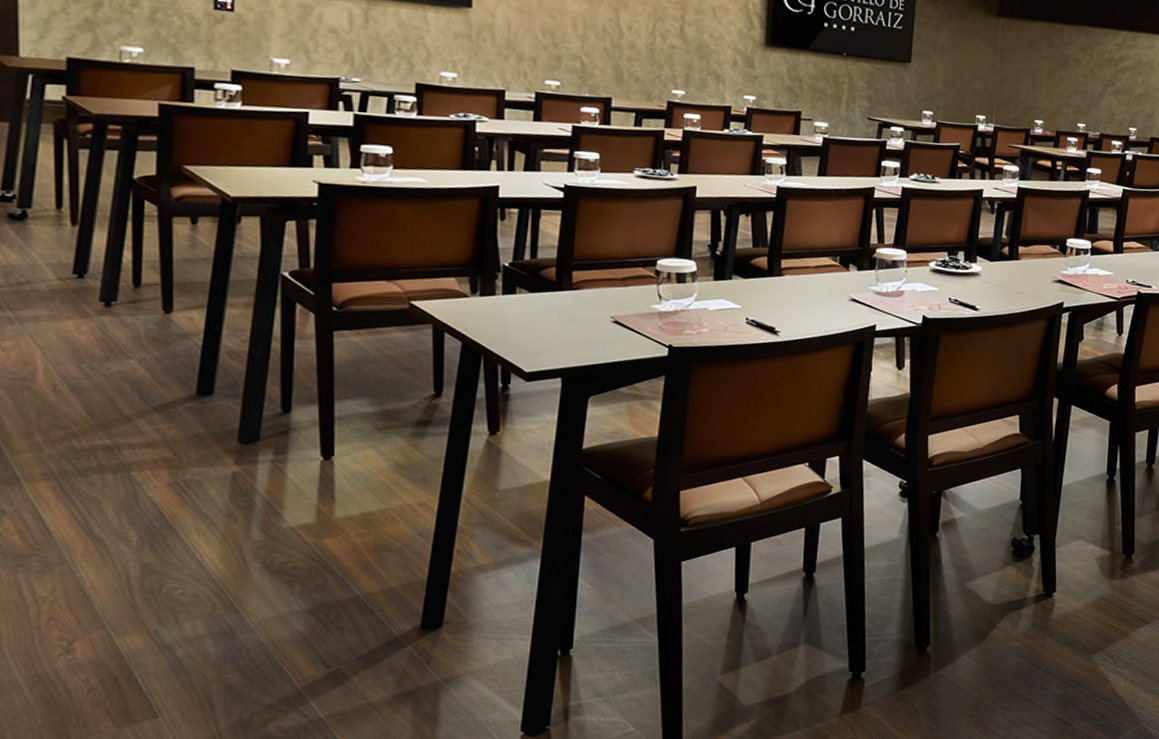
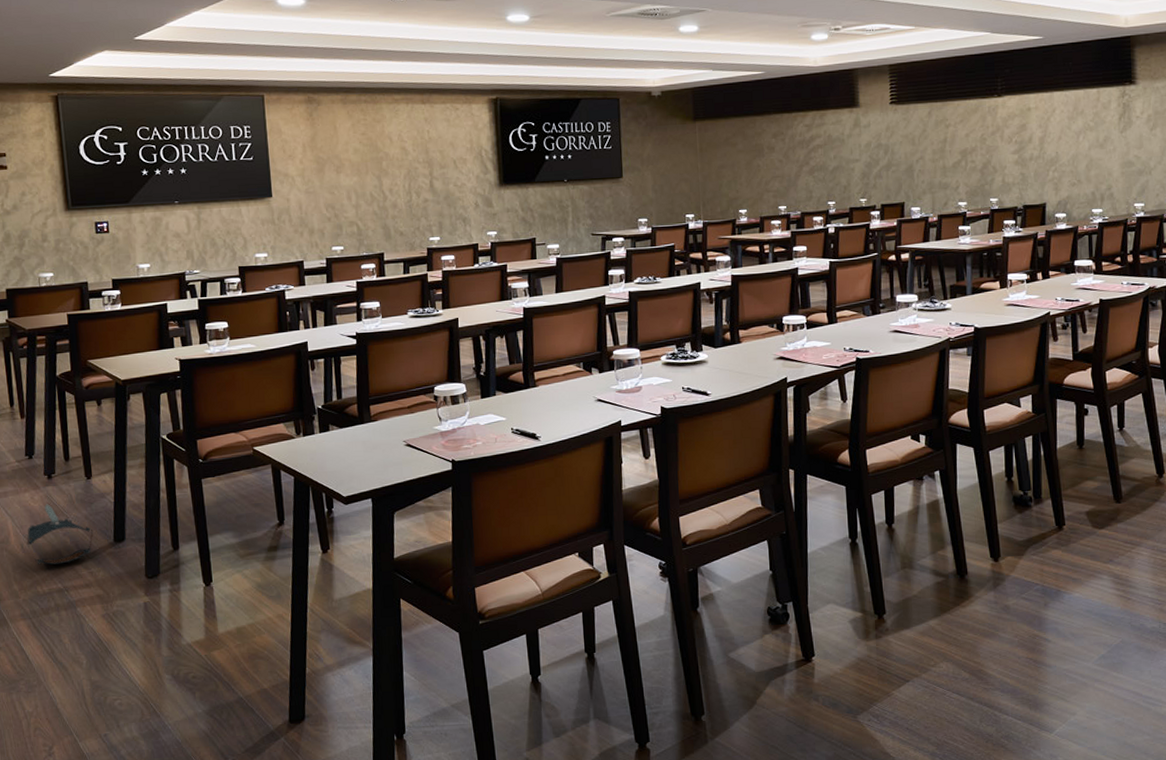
pencil case: none [62,338,167,415] -> present [27,504,94,565]

